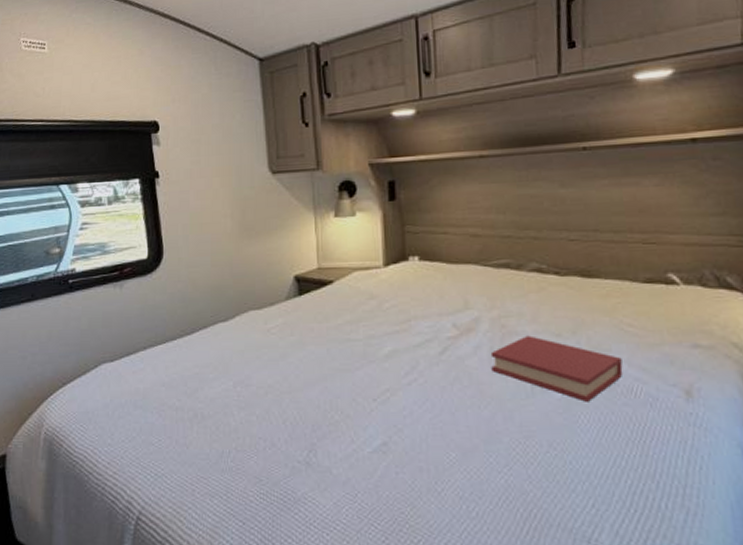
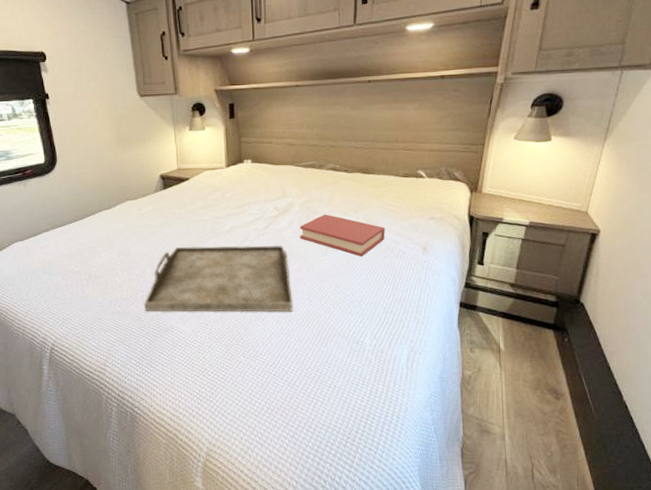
serving tray: none [267,377,485,484] -> present [144,245,294,313]

